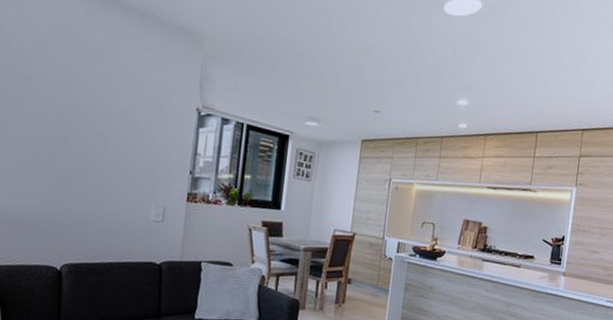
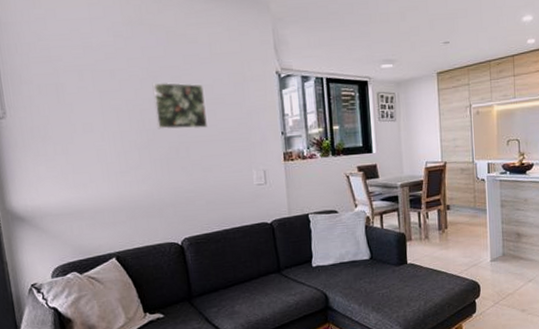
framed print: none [61,96,118,152] -> present [152,82,207,129]

